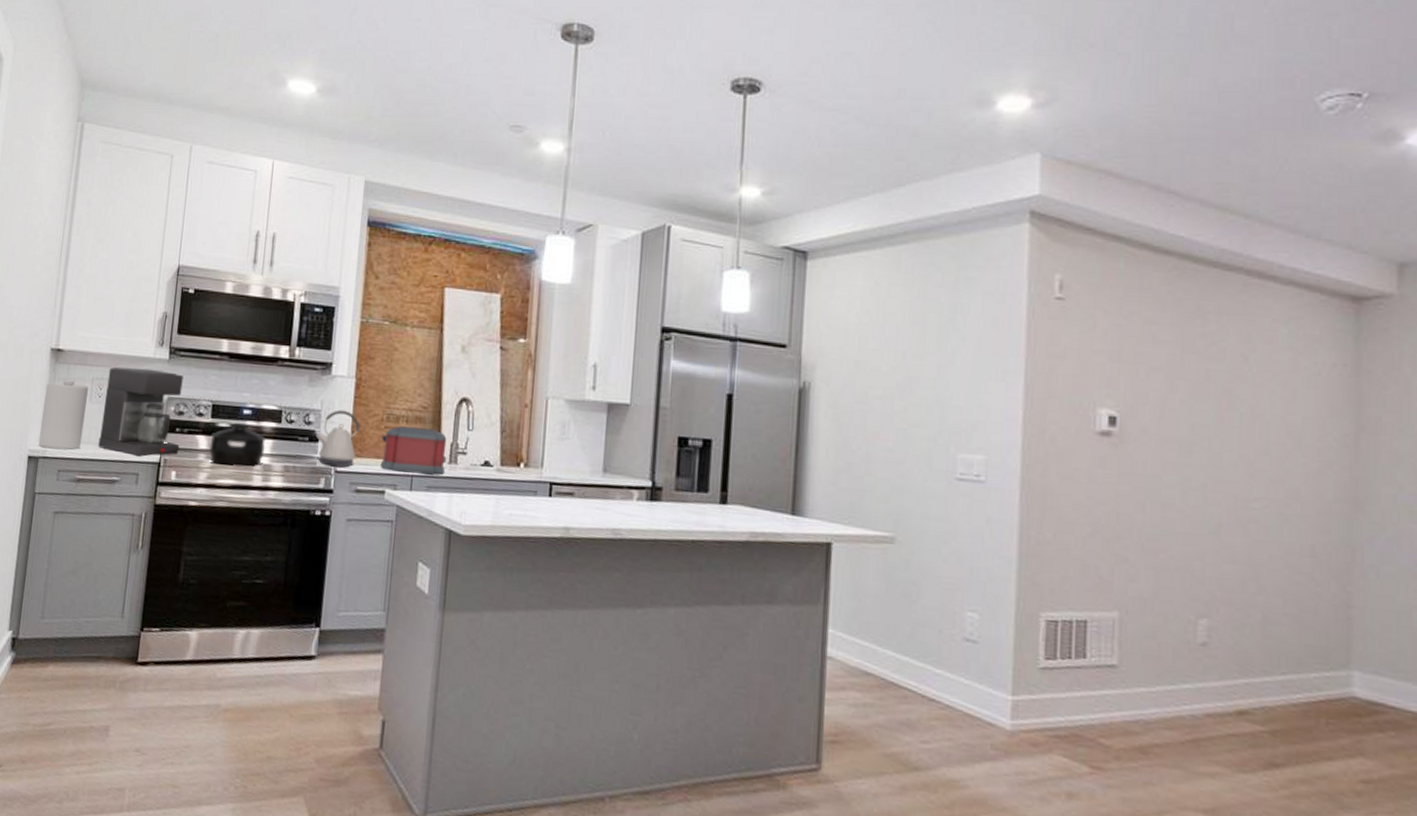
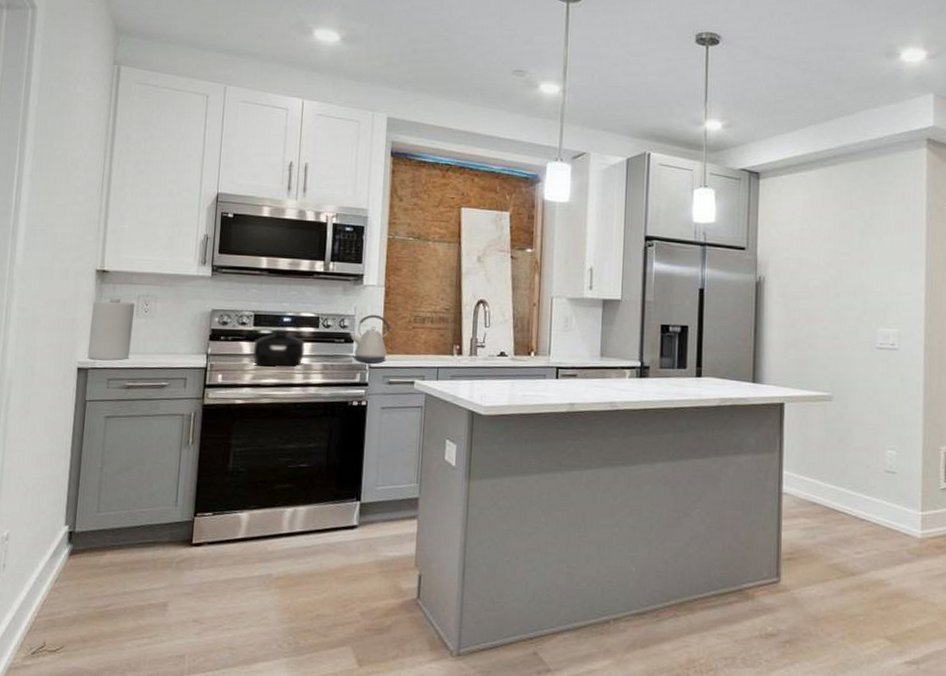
coffee maker: present [98,367,183,457] -> none [146,285,226,363]
toaster: present [381,426,447,476] -> none [409,326,468,366]

